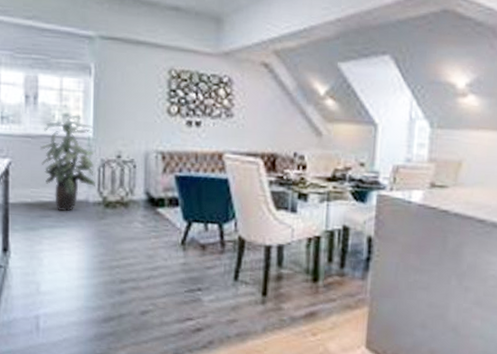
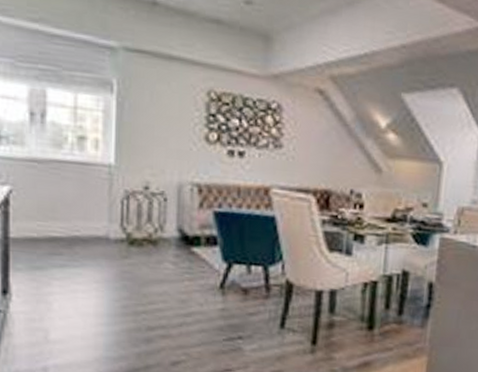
indoor plant: present [40,115,95,211] -> none [49,138,118,249]

